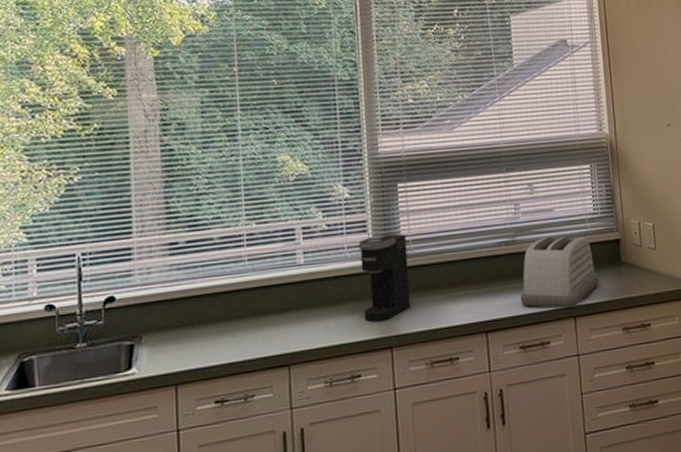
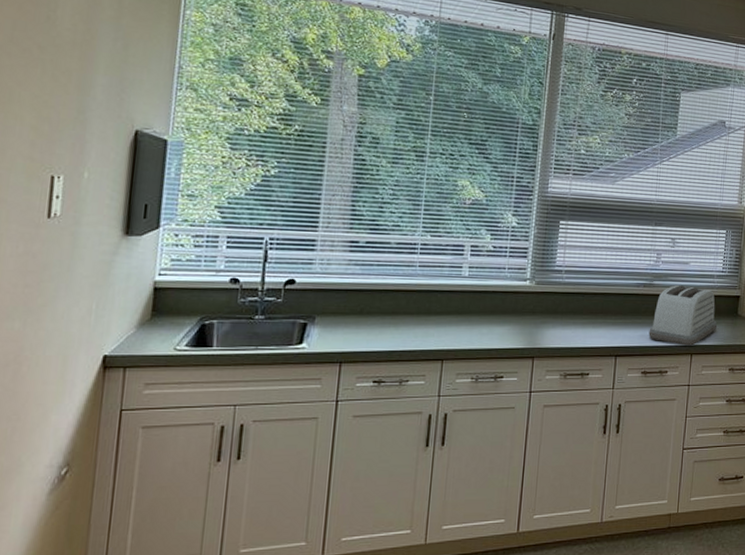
coffee maker: present [358,233,411,322] -> none [514,262,560,335]

